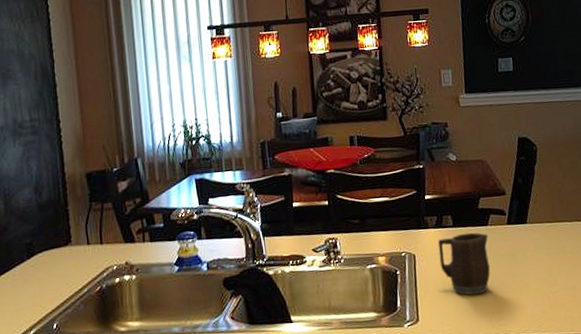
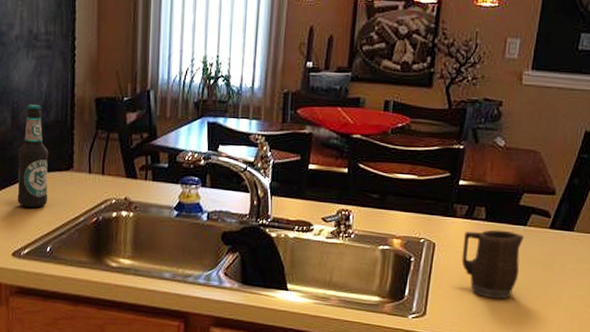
bottle: none [14,188,49,289] -> present [17,105,48,208]

